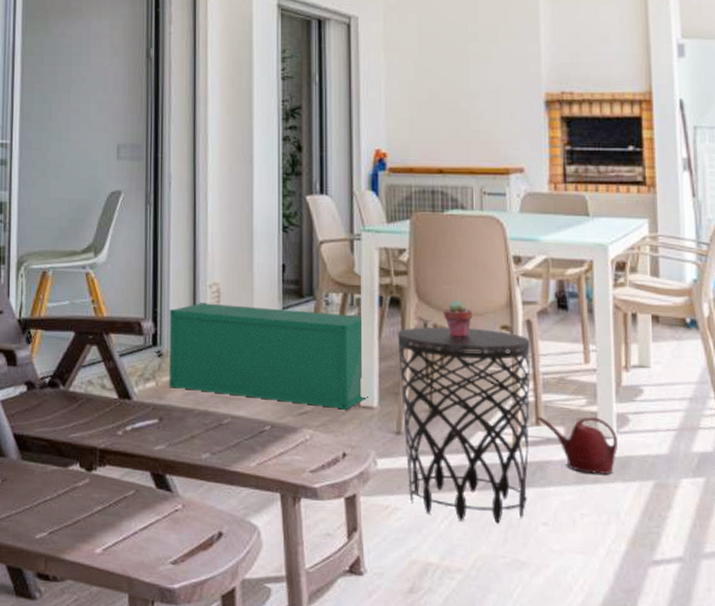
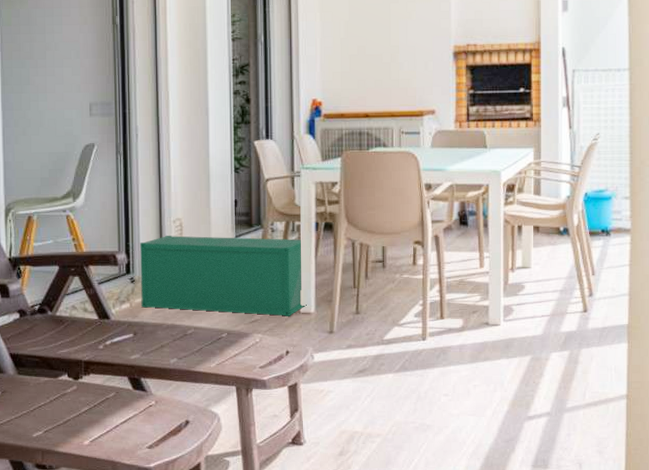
side table: present [397,326,531,523] -> none [330,244,438,398]
potted succulent: present [443,299,472,338] -> none [367,221,391,253]
watering can: present [537,417,618,474] -> none [441,309,503,354]

